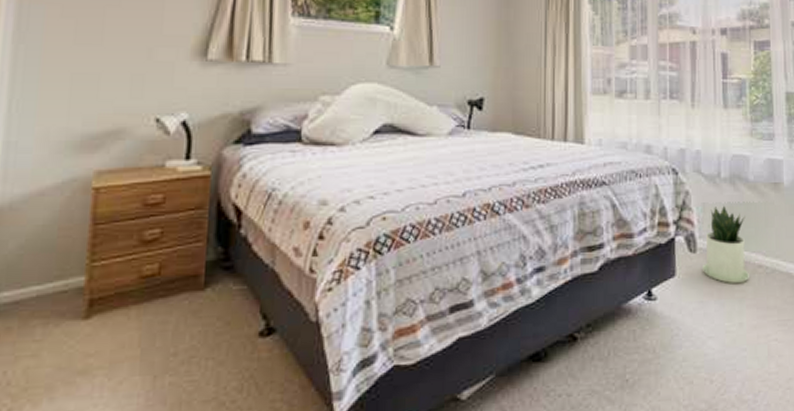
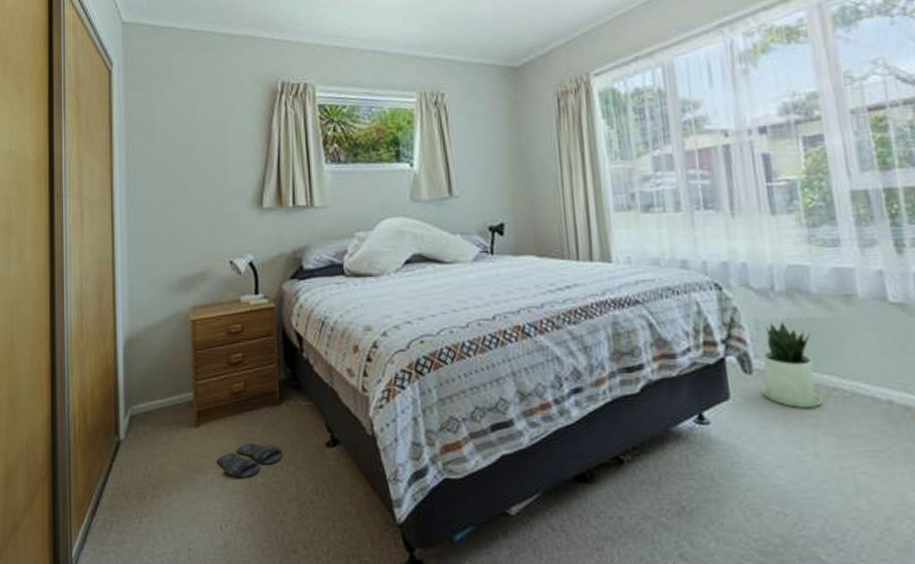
slippers: none [111,335,202,380] -> present [217,443,283,479]

